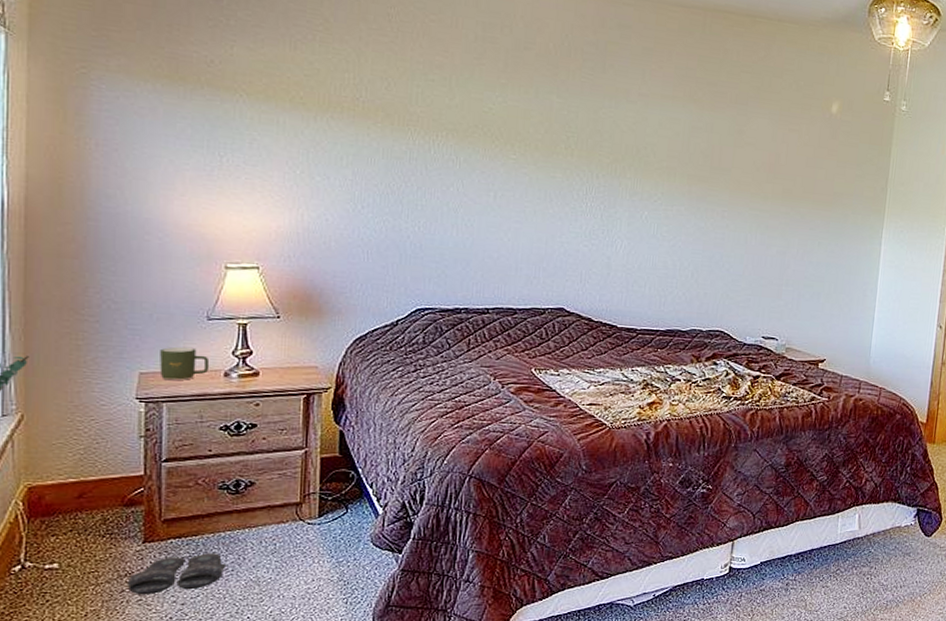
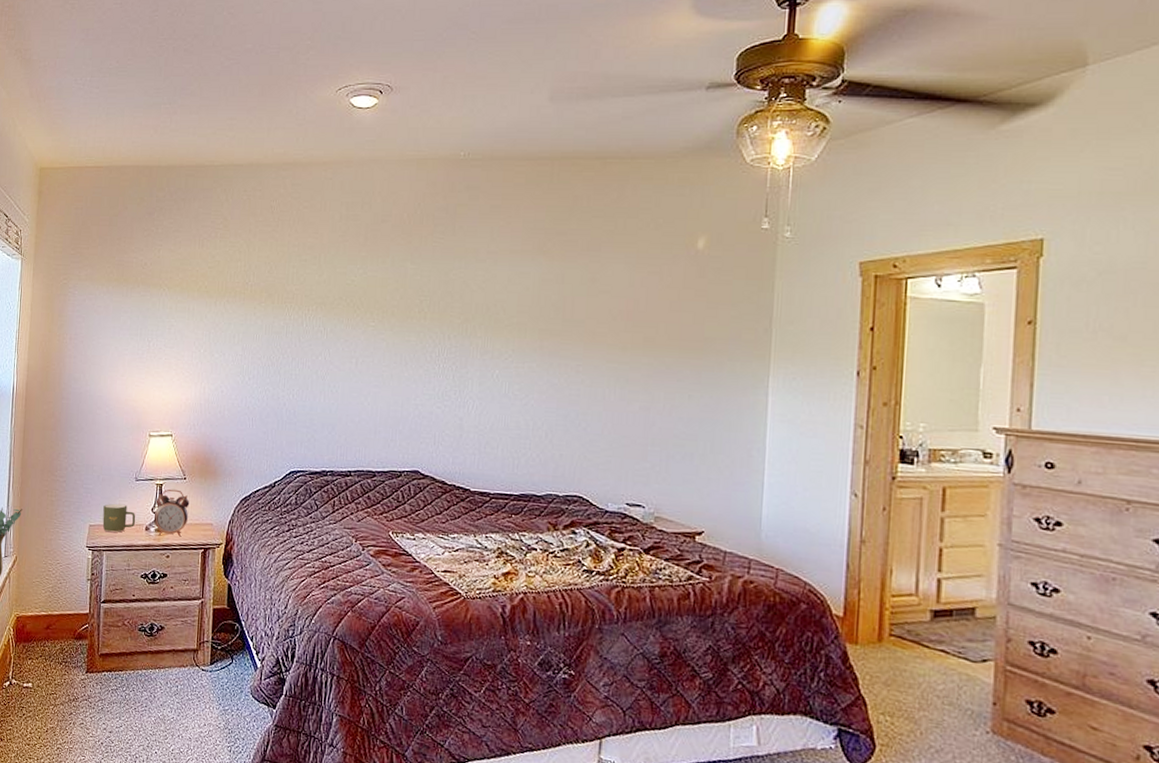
slippers: present [127,553,227,594] -> none [74,687,142,720]
alarm clock: none [235,328,286,382] -> present [153,489,190,537]

